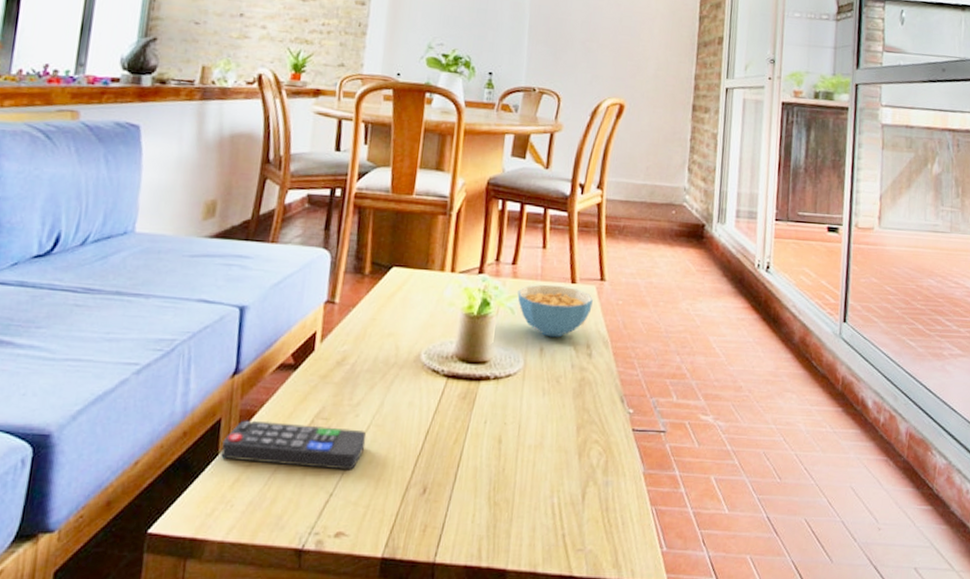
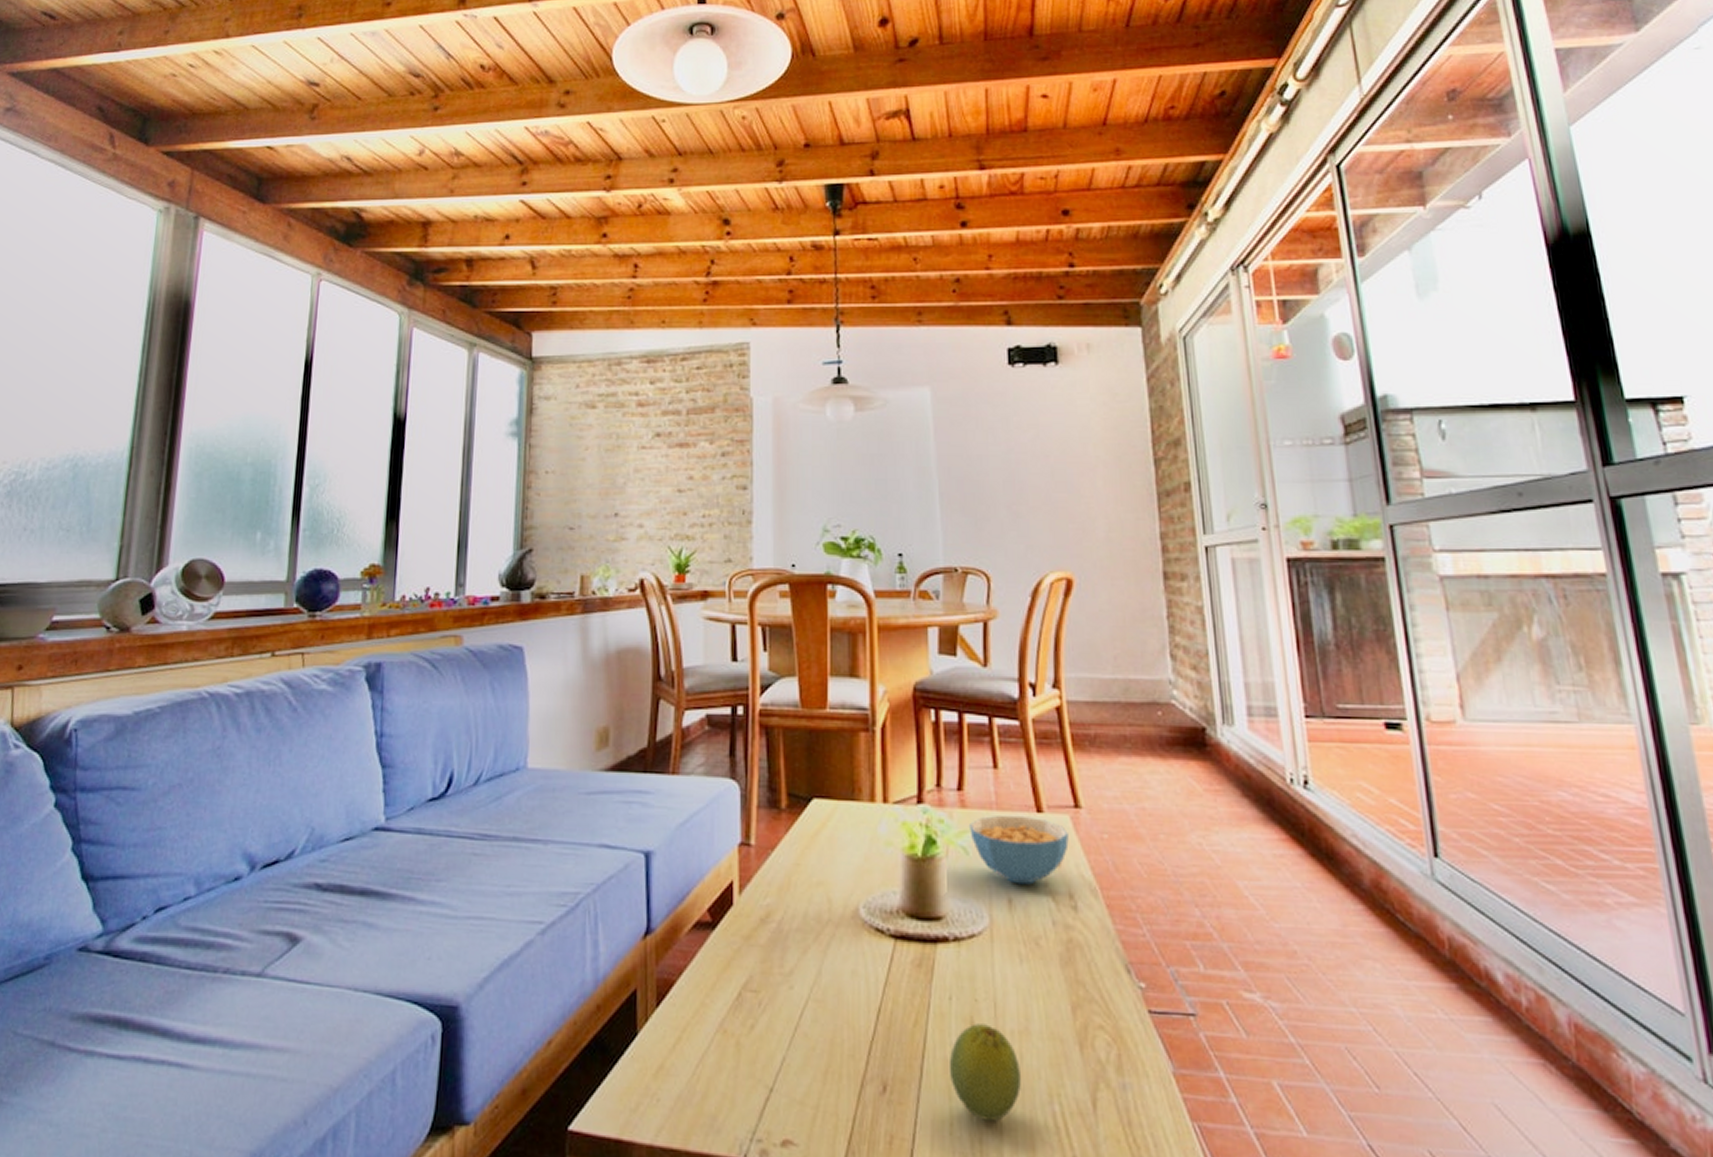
remote control: present [221,420,367,470] -> none [640,991,805,1059]
fruit: none [477,441,533,511] -> present [948,1023,1021,1121]

